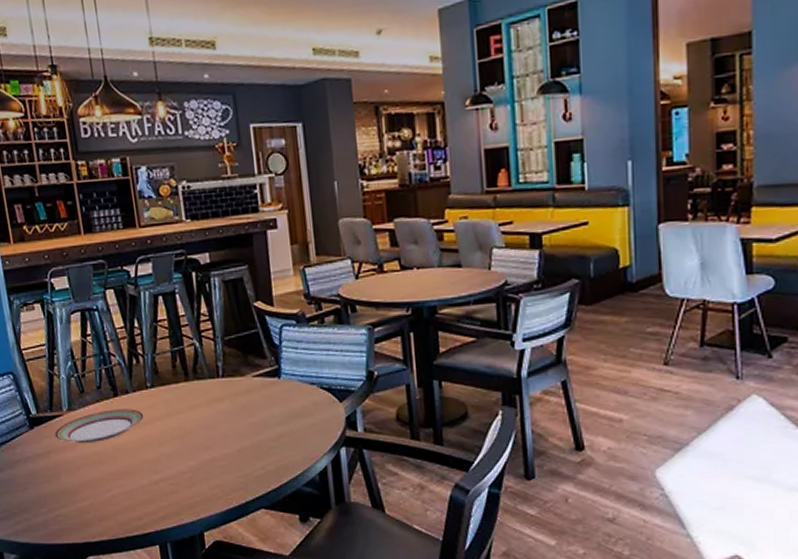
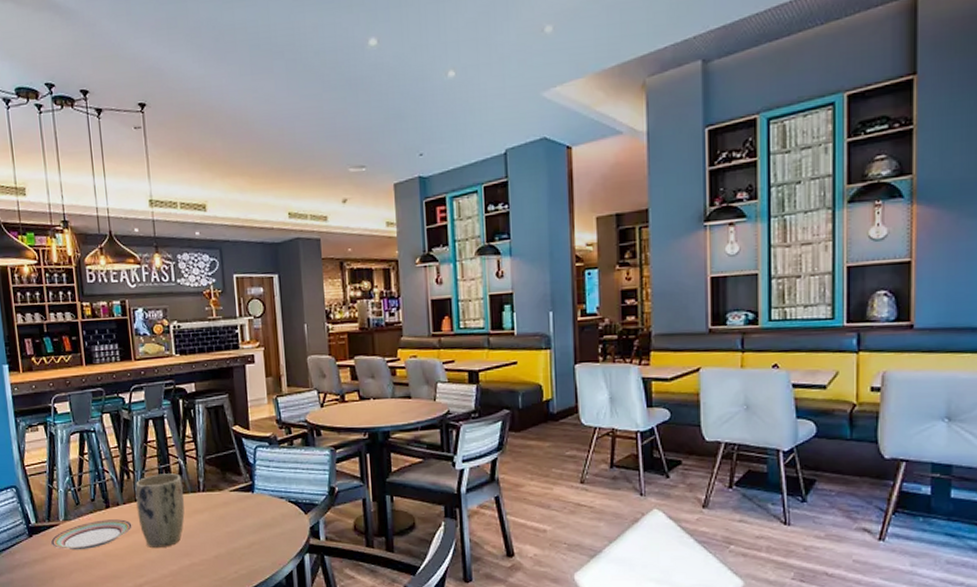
plant pot: none [145,357,203,442] -> present [135,473,185,549]

